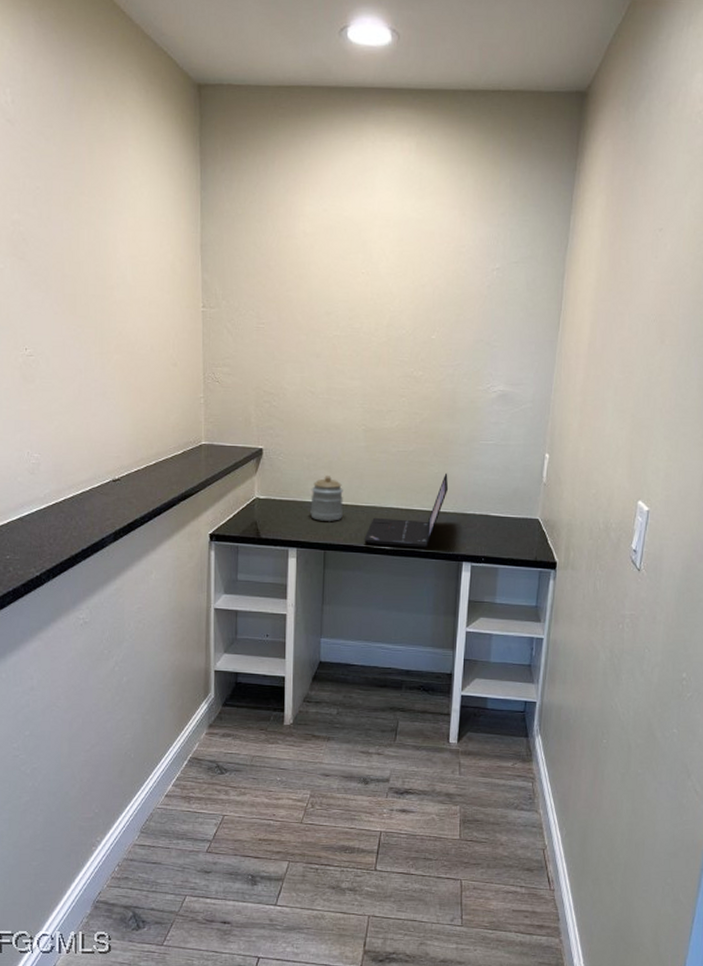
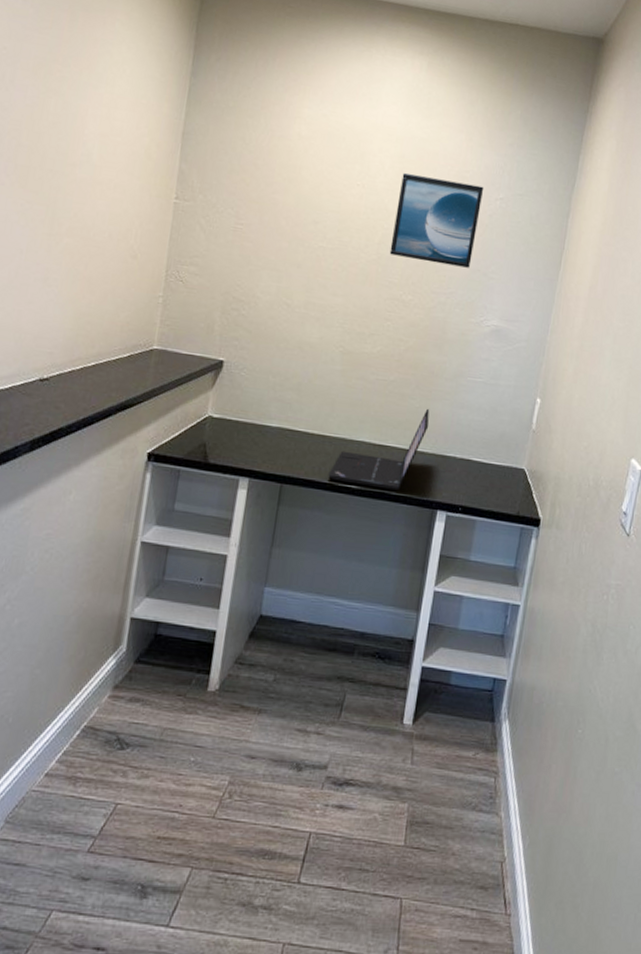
jar: present [310,476,343,521] -> none [269,398,311,451]
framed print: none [398,256,481,339] -> present [389,173,484,268]

